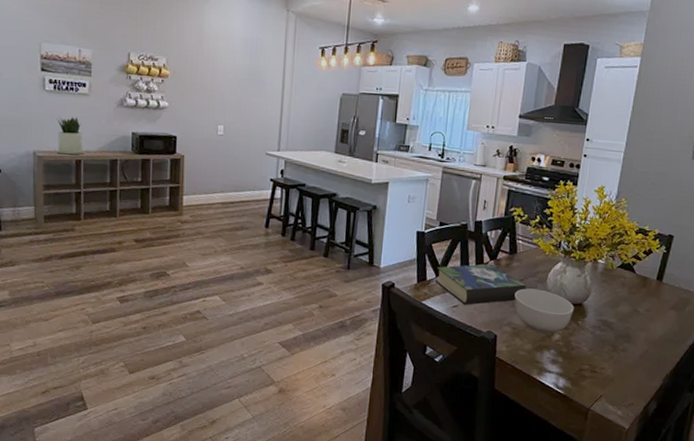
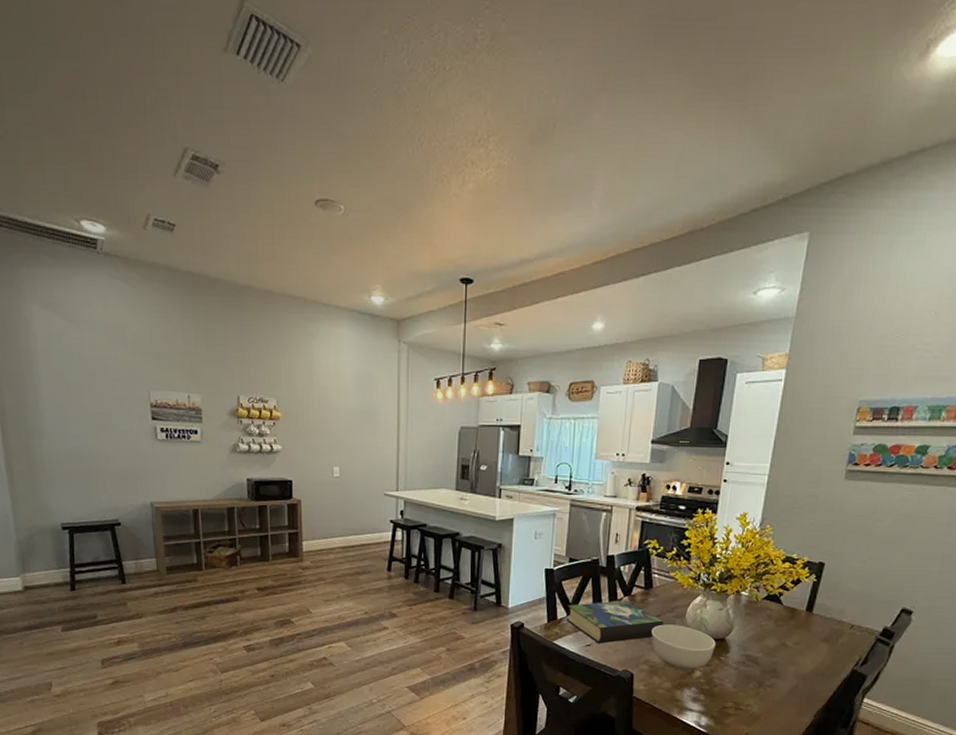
planter: present [55,117,85,155] -> none [171,466,201,505]
woven basket: none [82,190,122,219] -> present [203,539,242,568]

